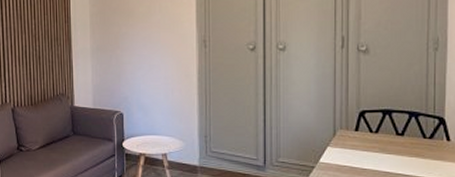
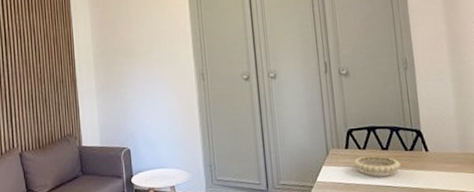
decorative bowl: none [364,141,416,164] -> present [354,156,401,177]

